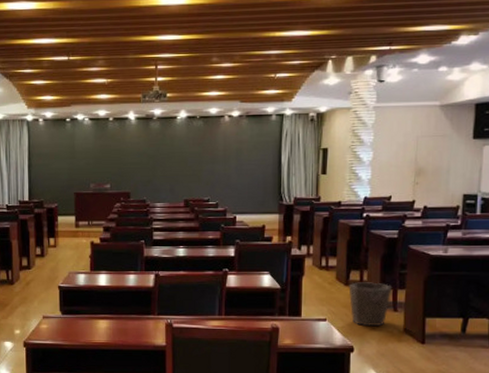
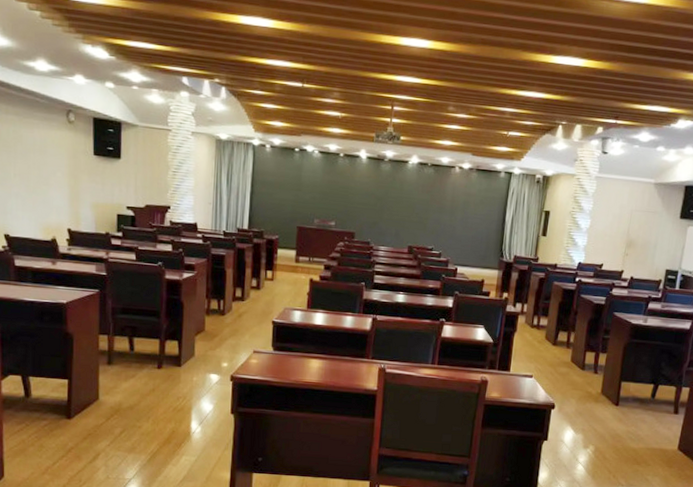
waste bin: present [348,282,393,327] -> none [555,343,596,386]

